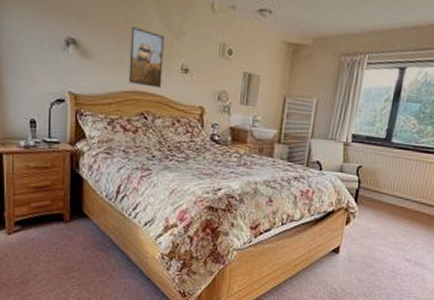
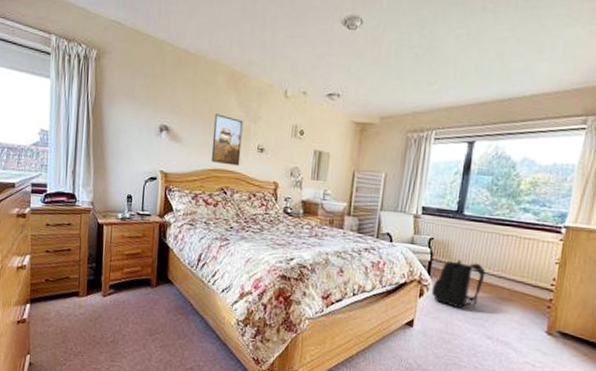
backpack: none [357,187,409,234] -> present [431,260,486,309]

